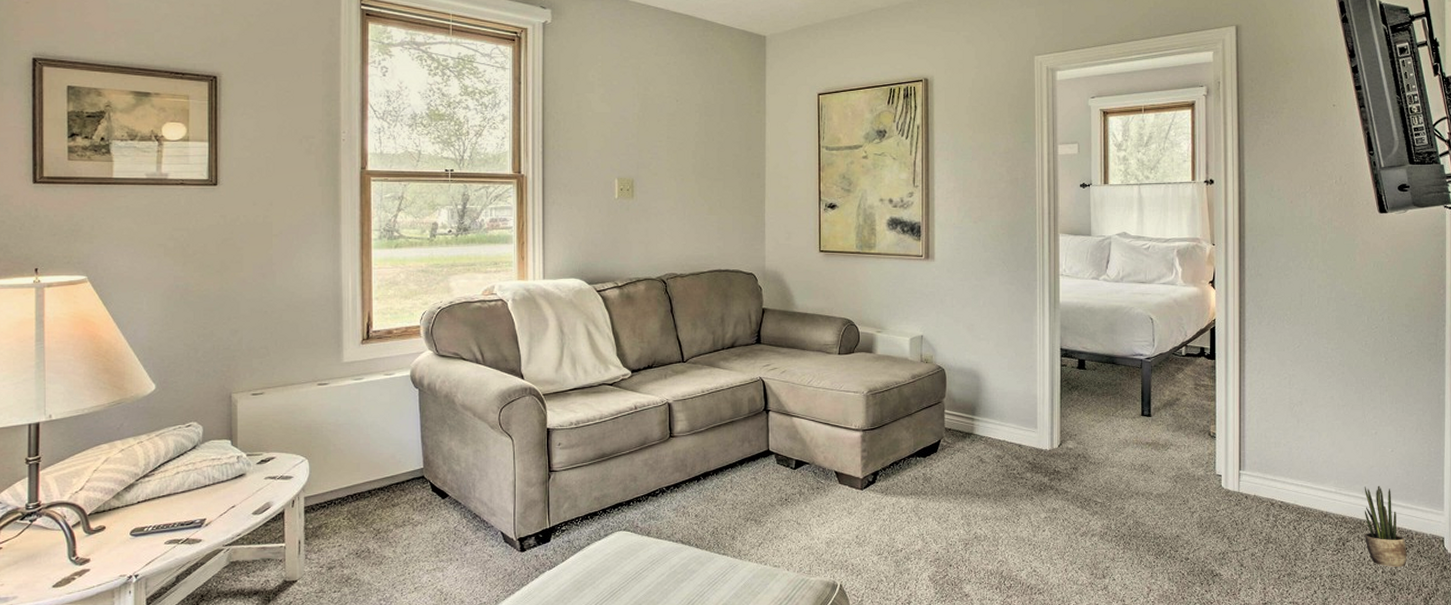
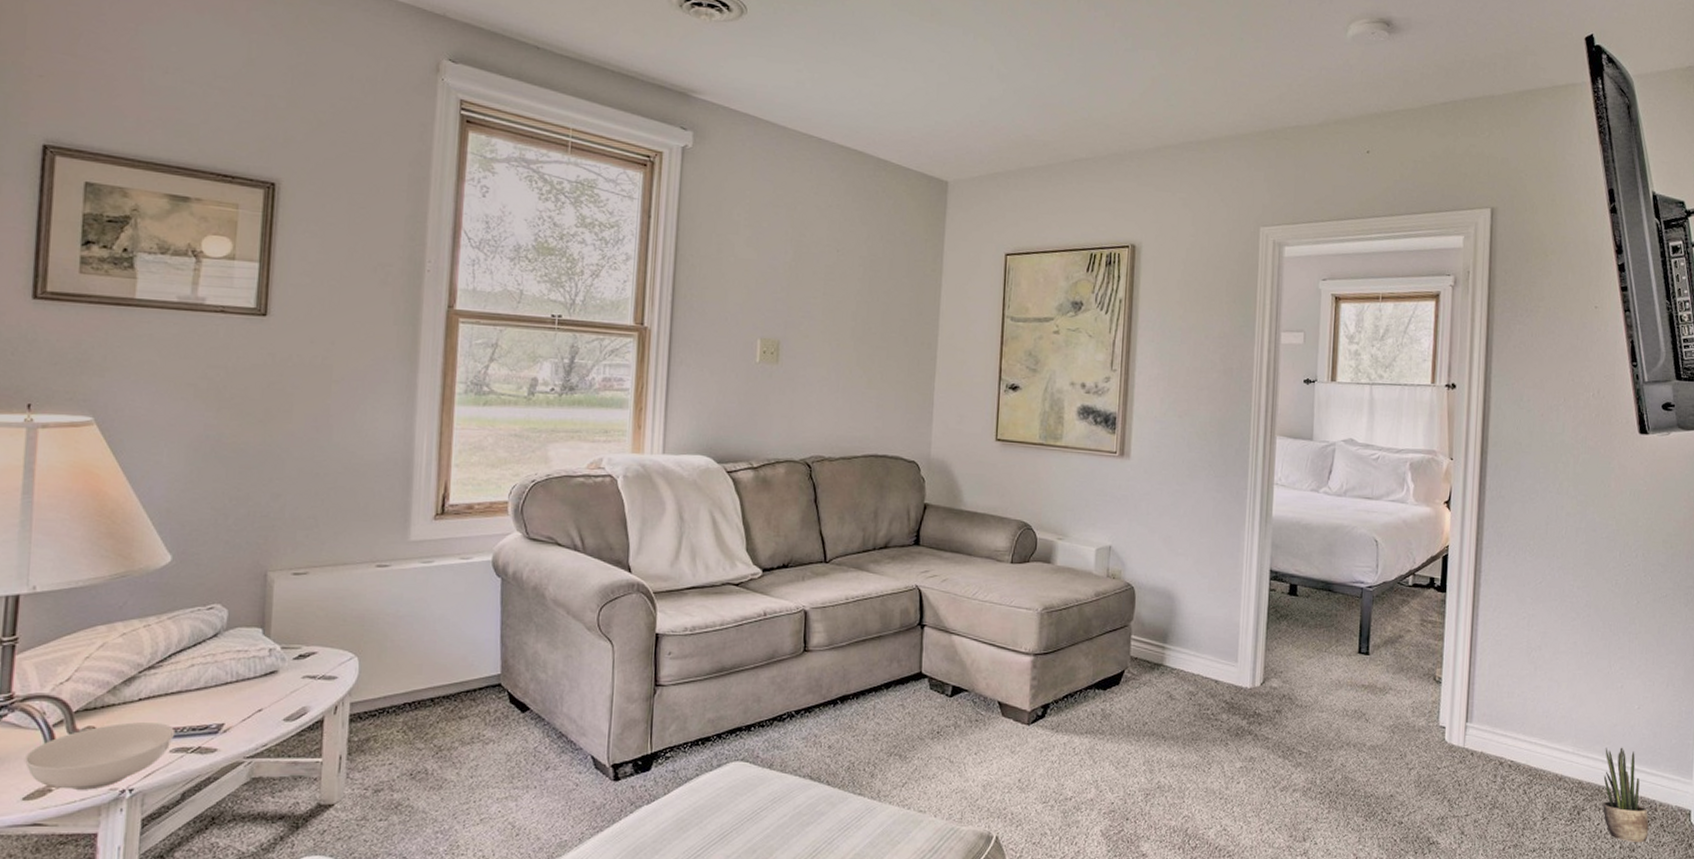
bowl: none [52,521,168,577] -> present [24,722,176,790]

